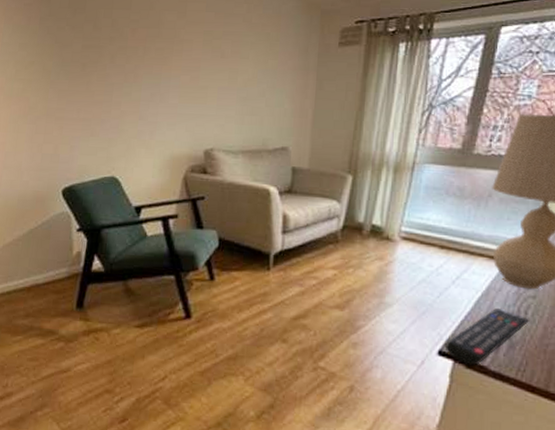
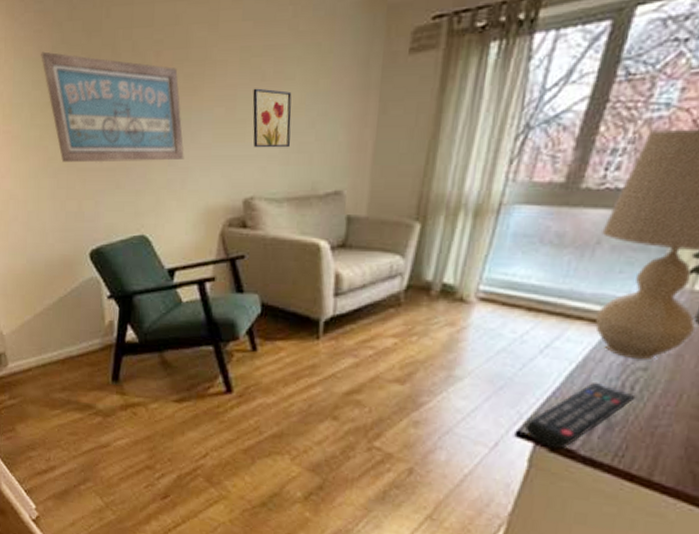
wall art: none [29,21,154,115] -> present [41,51,185,163]
wall art: none [213,63,246,111] -> present [252,88,292,148]

